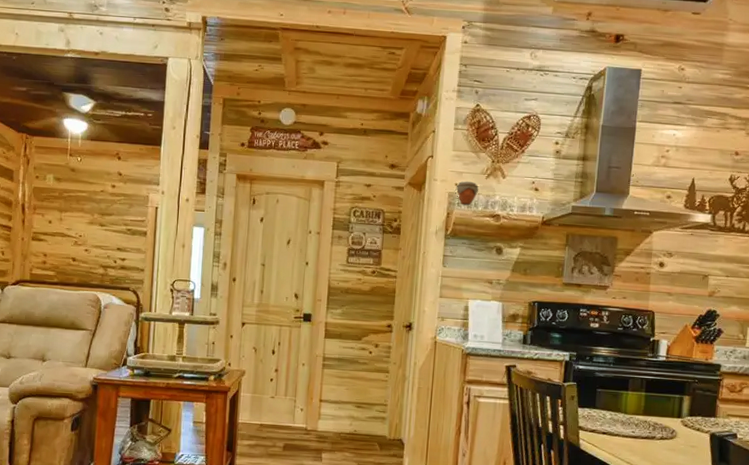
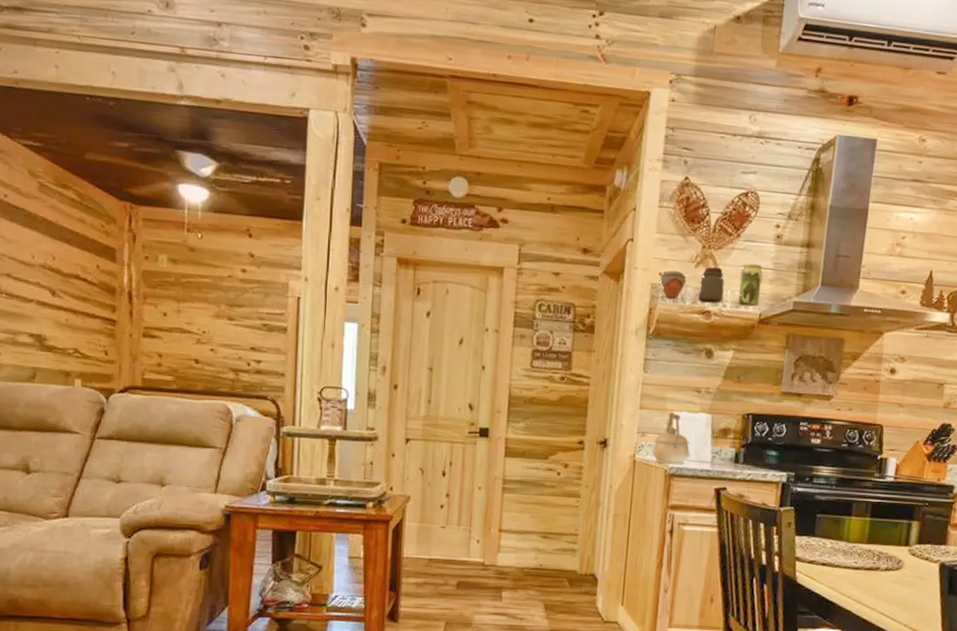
kettle: none [450,301,484,346] -> present [651,413,690,465]
jar: none [488,178,511,209] -> present [698,267,724,304]
jar: none [523,175,544,211] -> present [738,264,763,307]

